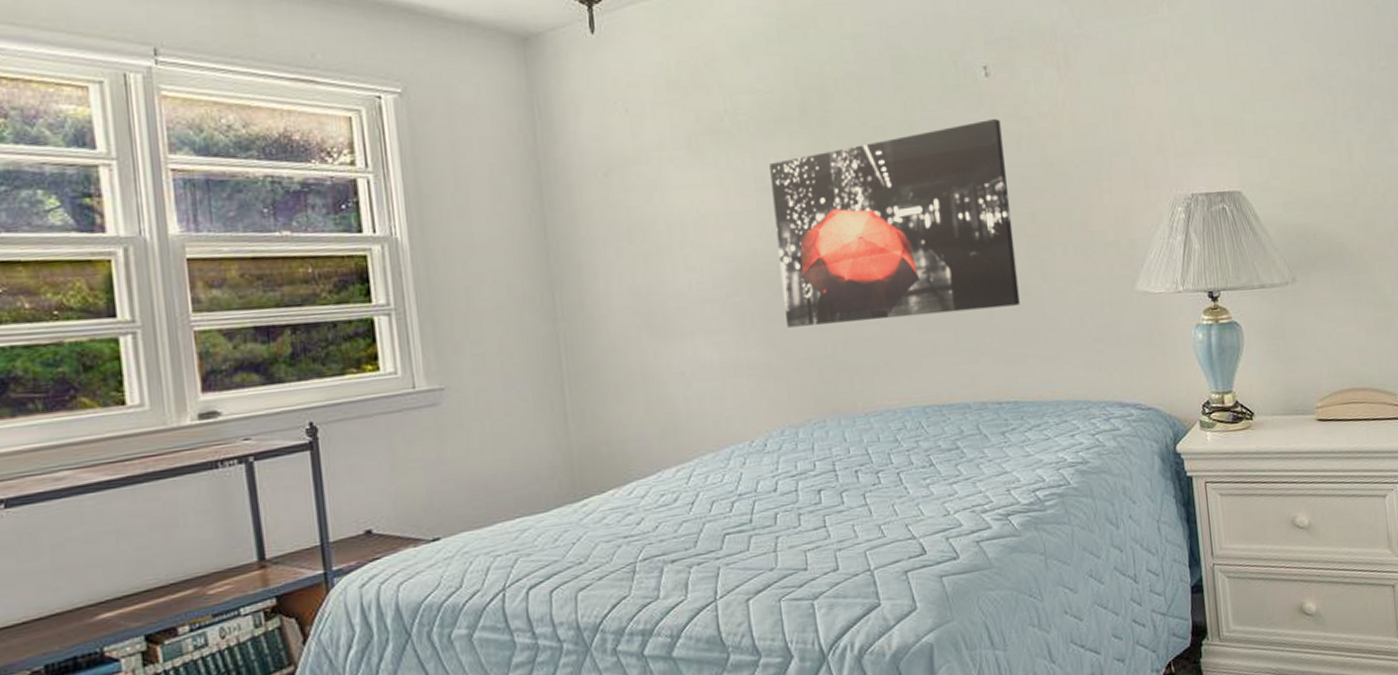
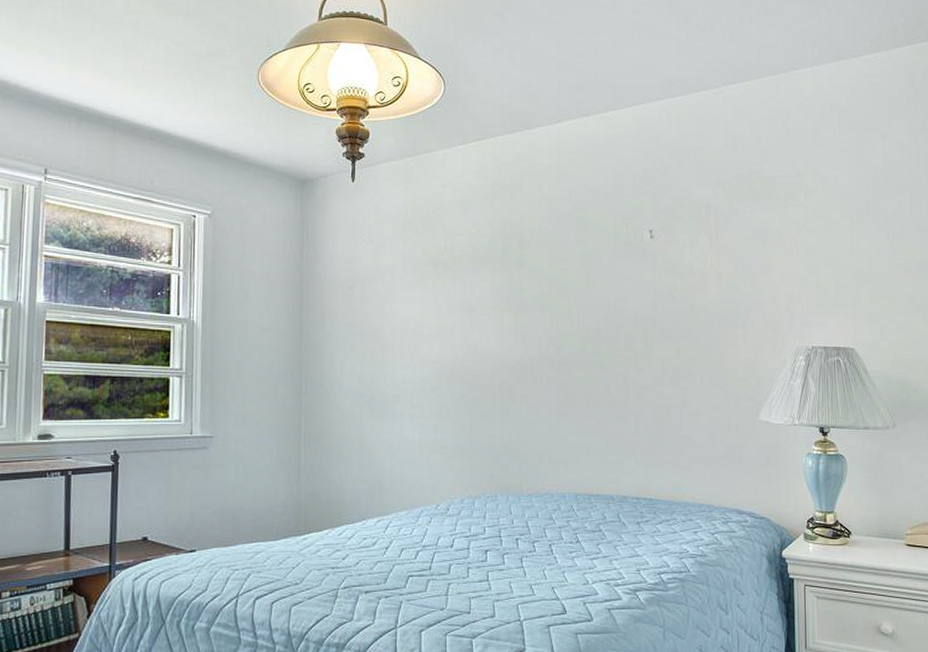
wall art: present [769,119,1020,328] -> none [474,272,662,421]

